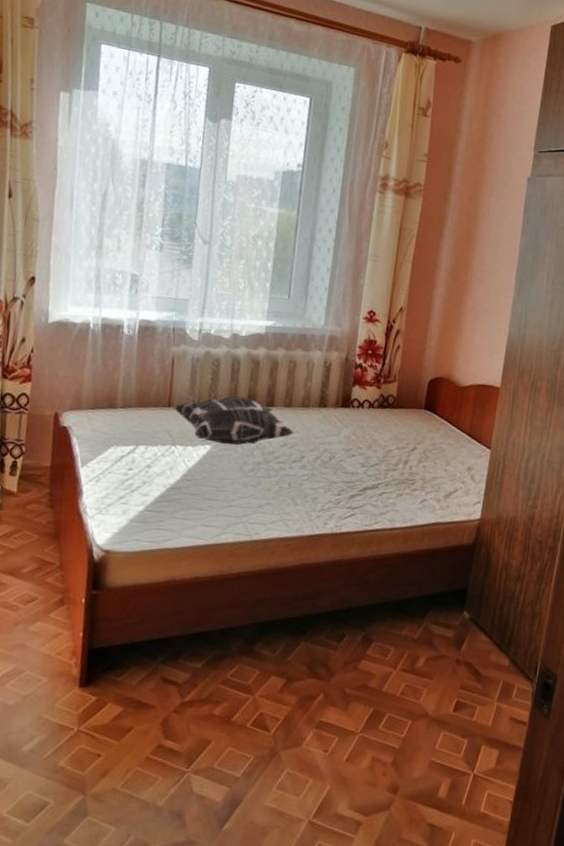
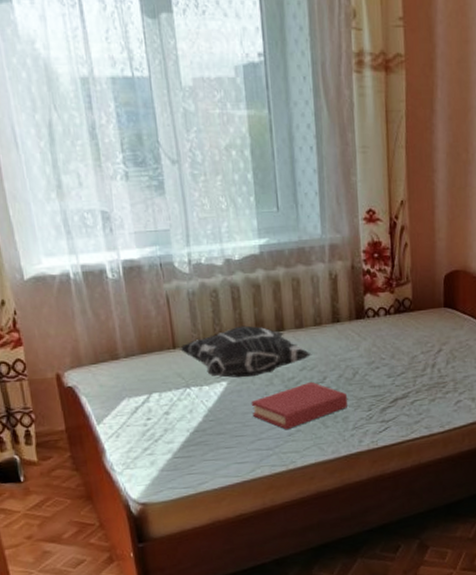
hardback book: none [229,458,321,501] -> present [251,381,348,430]

